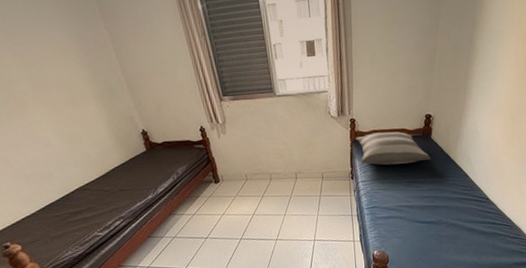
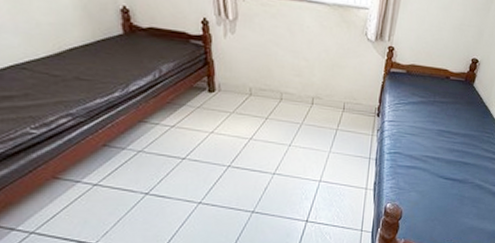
pillow: present [357,131,431,165] -> none [391,67,469,111]

